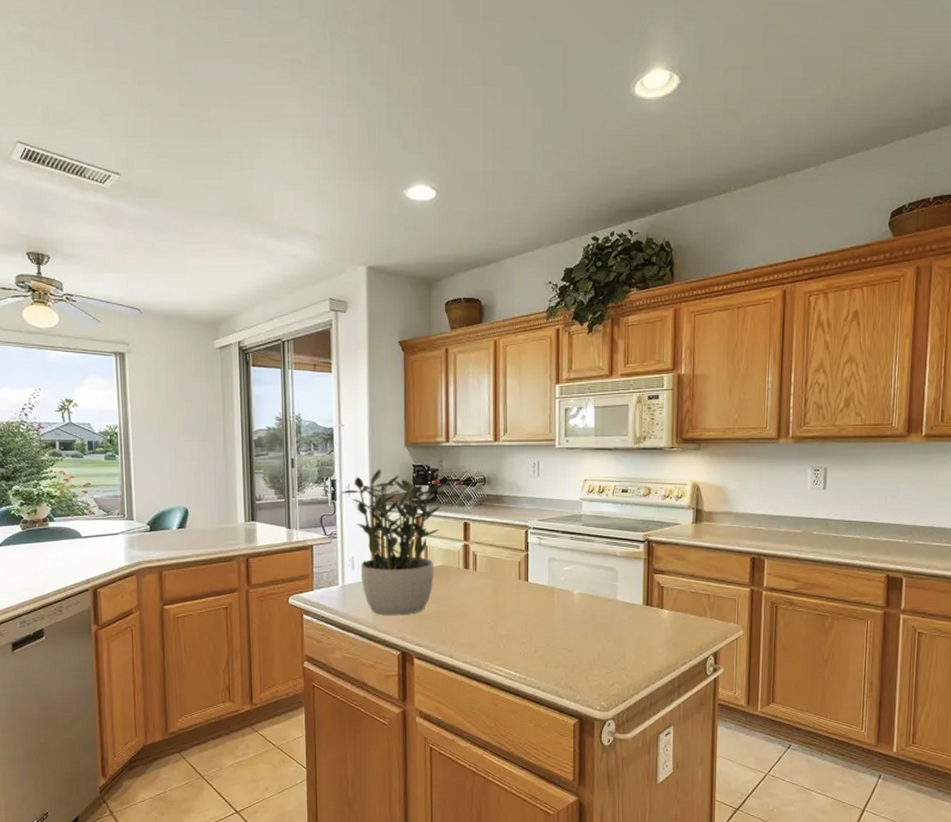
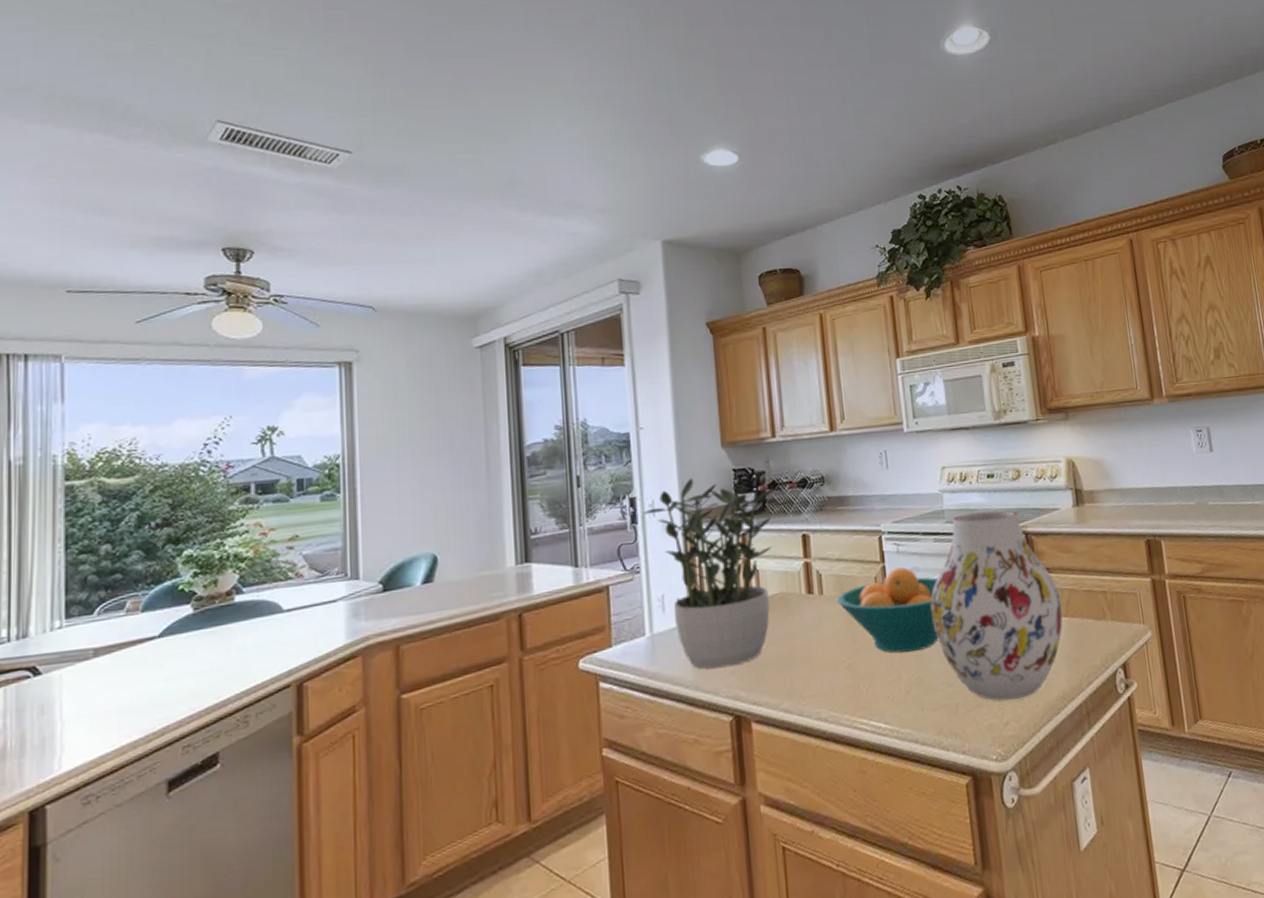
fruit bowl: none [487,557,570,622] -> present [837,567,939,654]
vase: none [562,520,671,668] -> present [930,510,1063,701]

